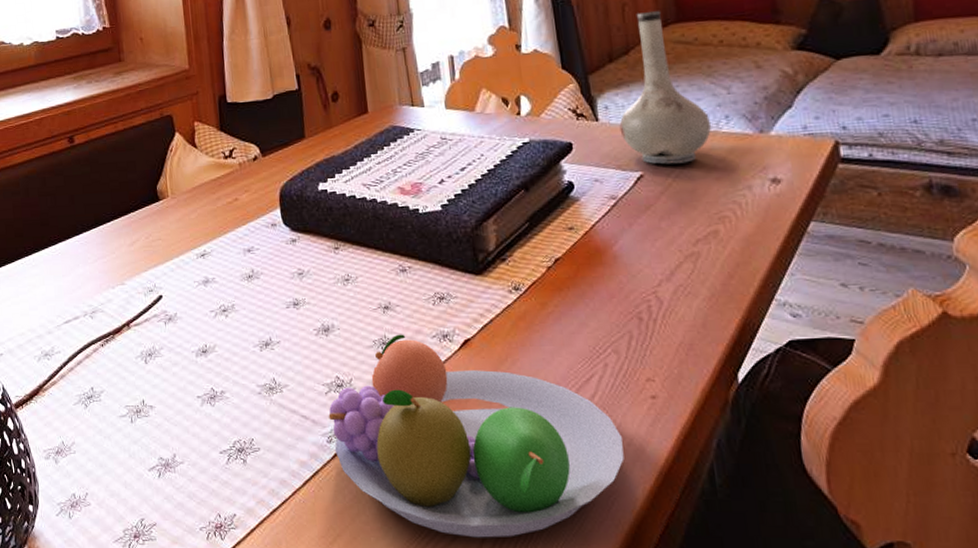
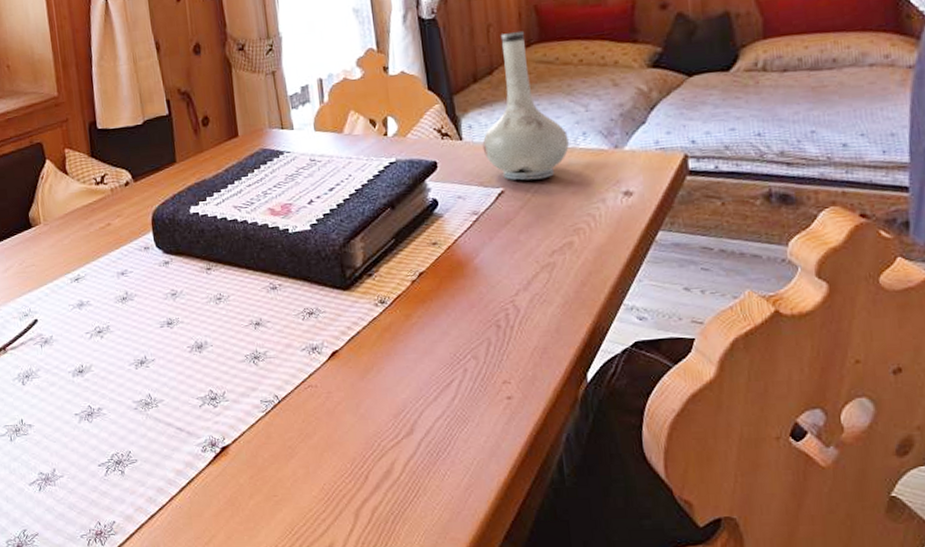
fruit bowl: present [328,334,625,538] -> none [203,348,481,532]

